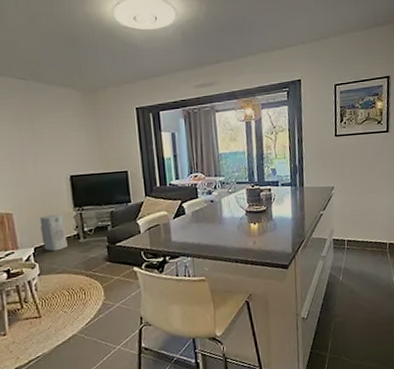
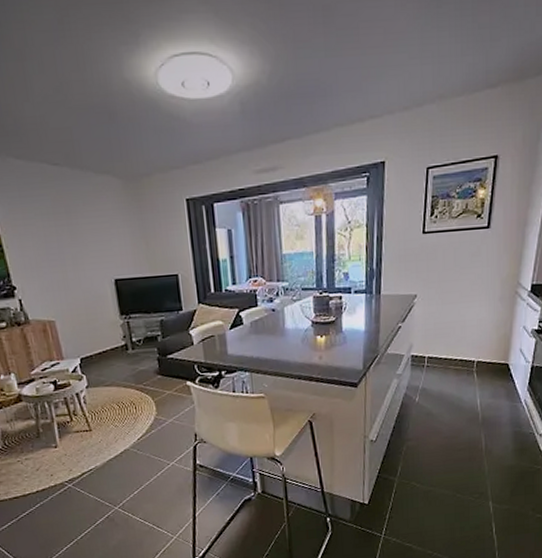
air purifier: present [40,214,68,252] -> none [84,322,115,363]

